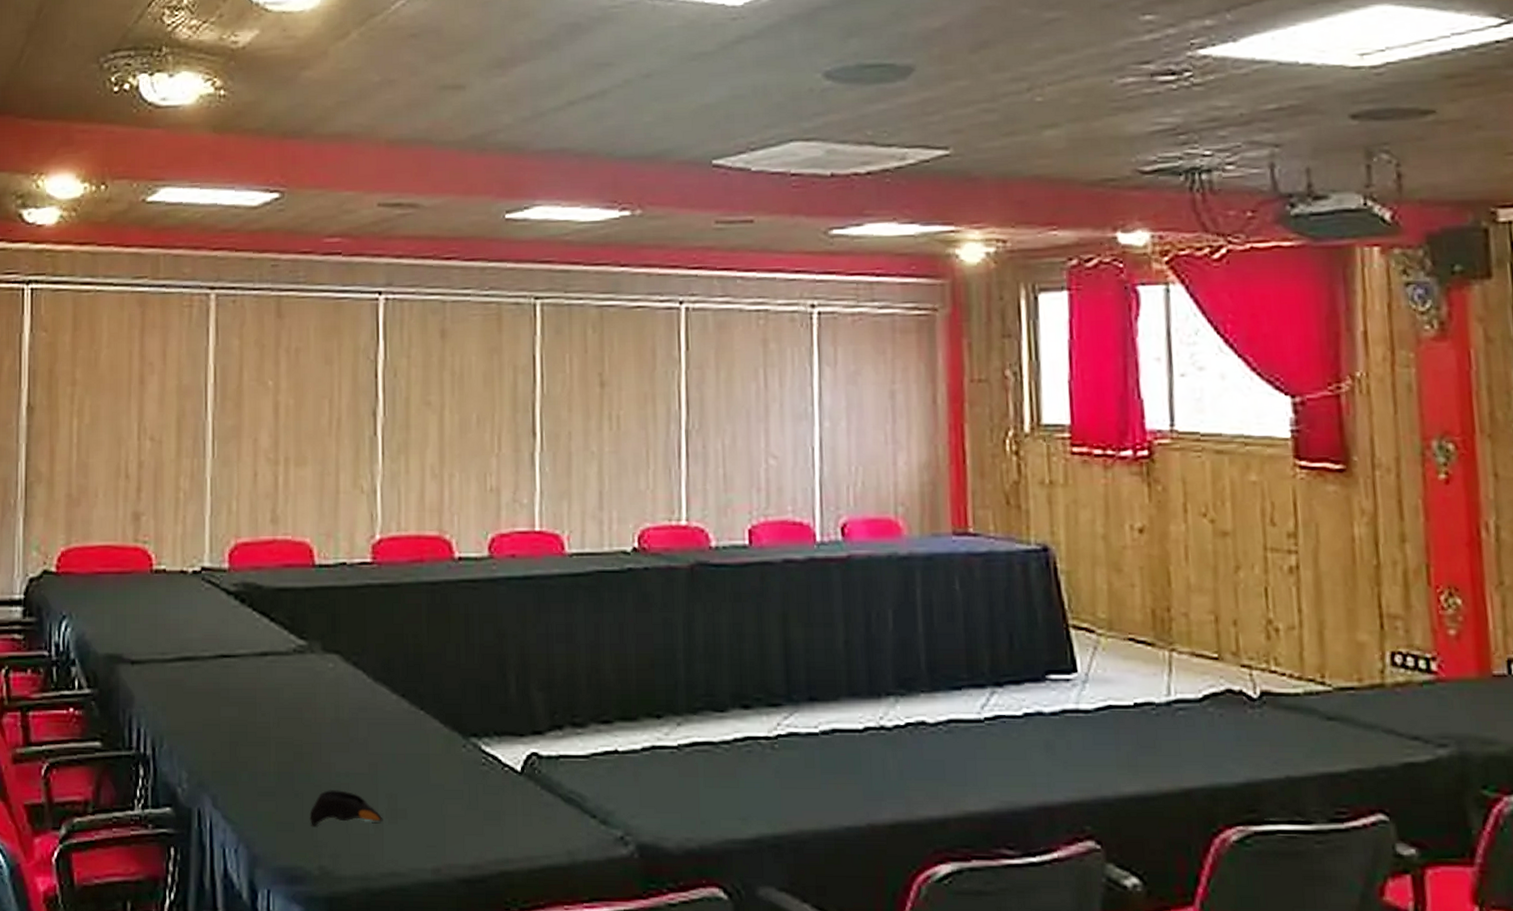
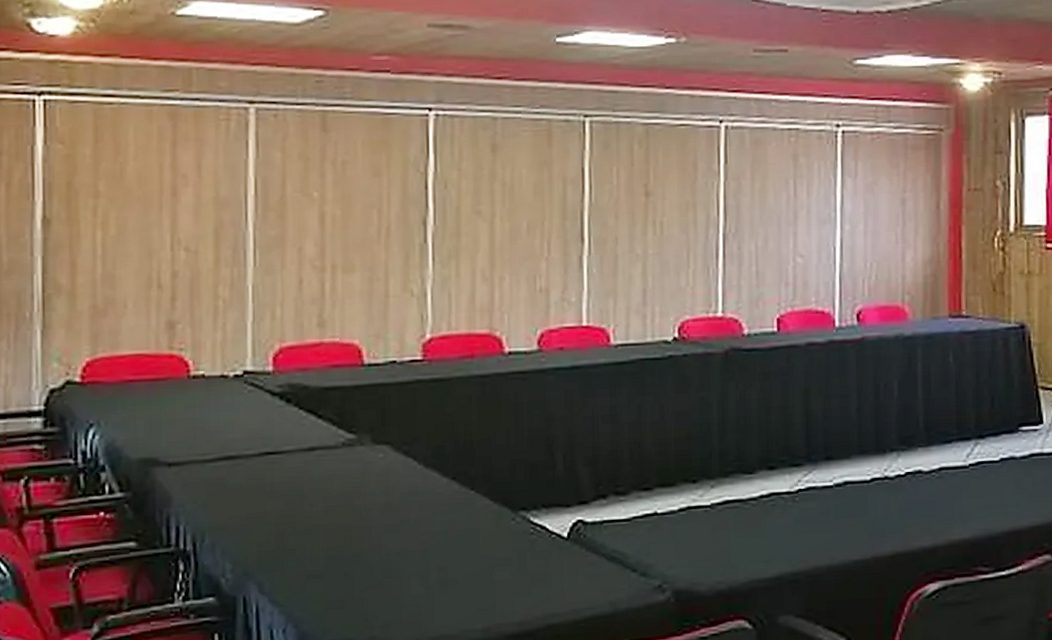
hat: present [309,790,383,825] -> none [360,567,434,601]

